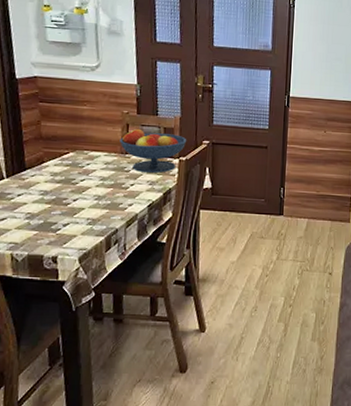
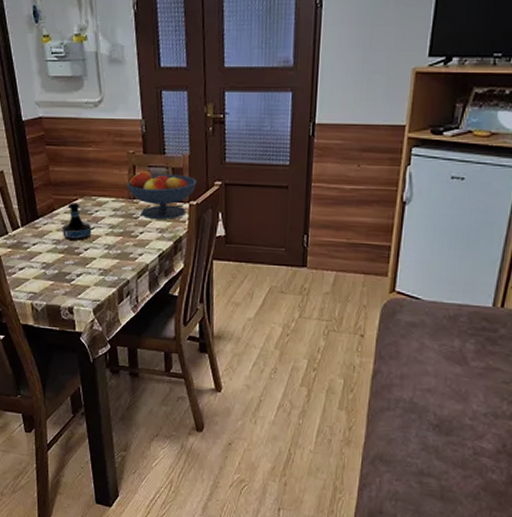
tequila bottle: none [50,155,82,192] -> present [62,201,92,241]

